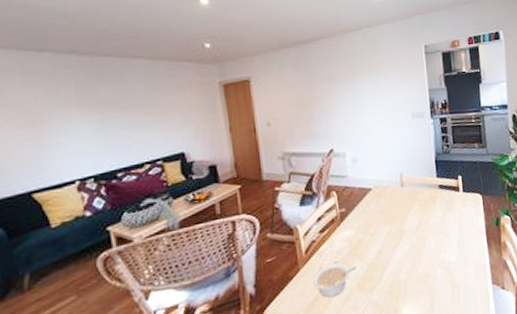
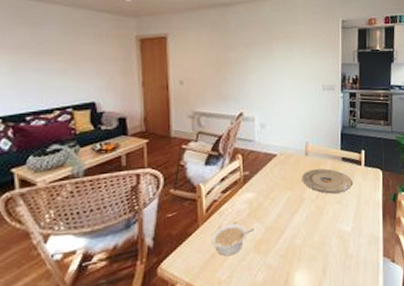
plate: none [399,198,452,224] -> present [301,168,352,194]

